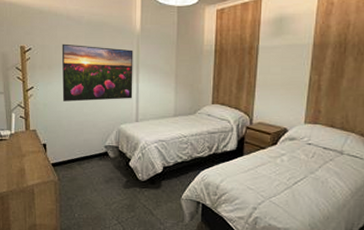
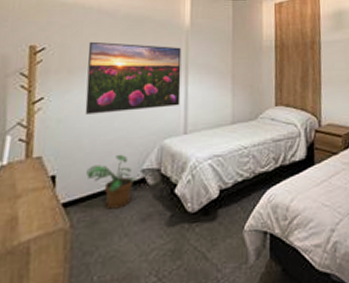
potted plant: none [66,133,102,172] -> present [86,154,137,209]

